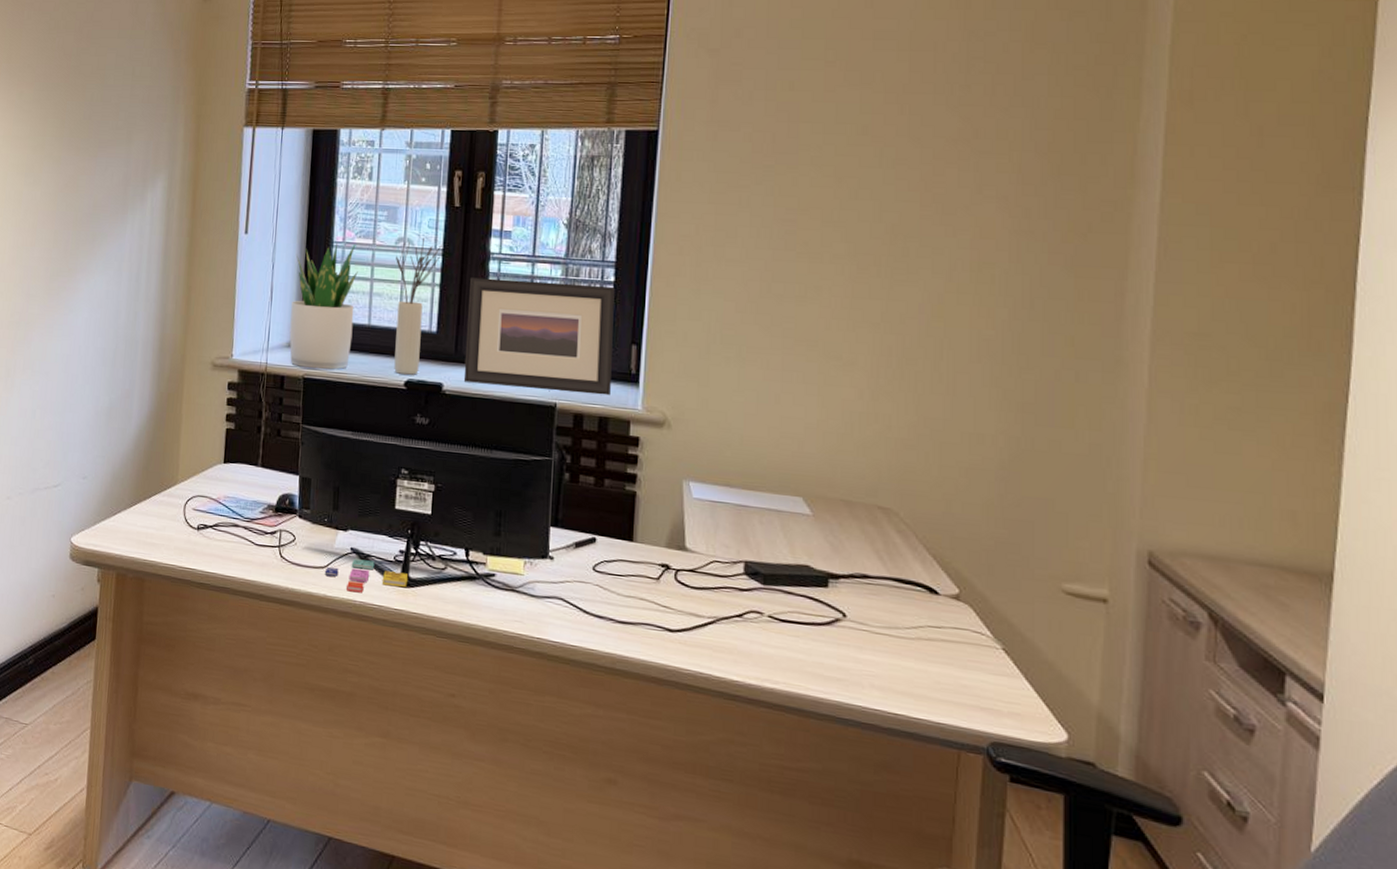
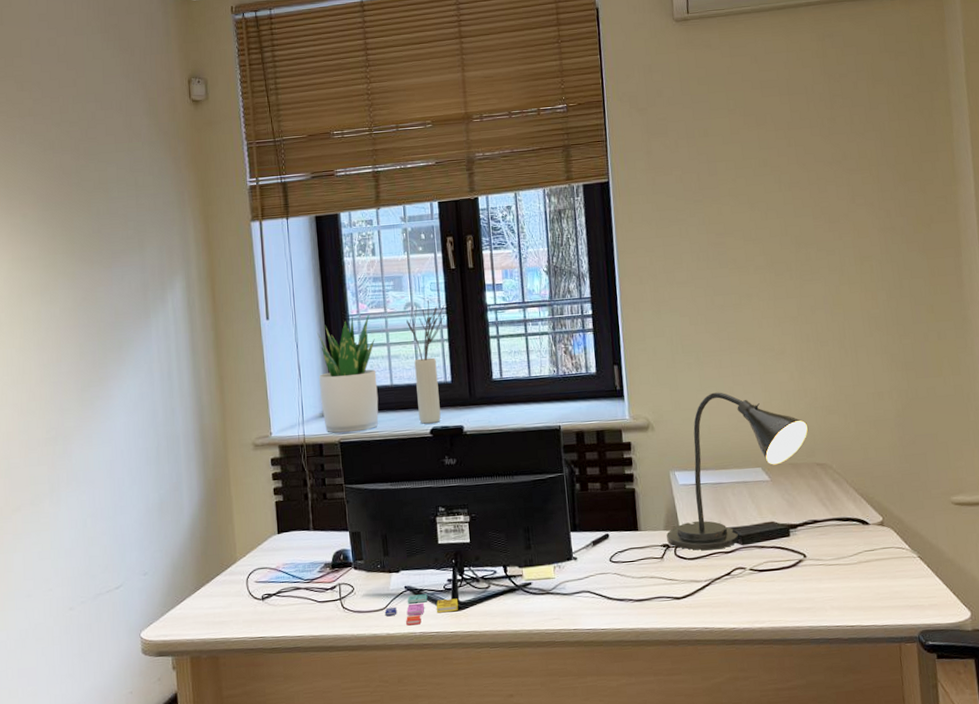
picture frame: present [463,277,615,396] -> none [473,319,603,421]
desk lamp: none [668,397,874,584] -> present [666,392,809,551]

